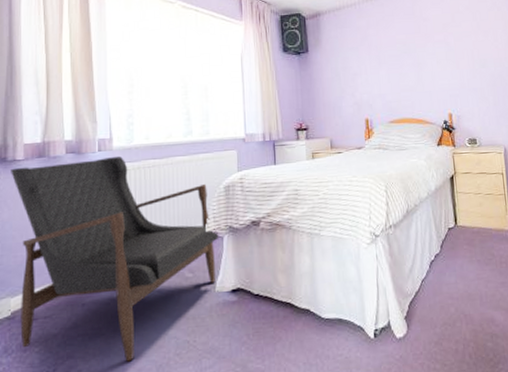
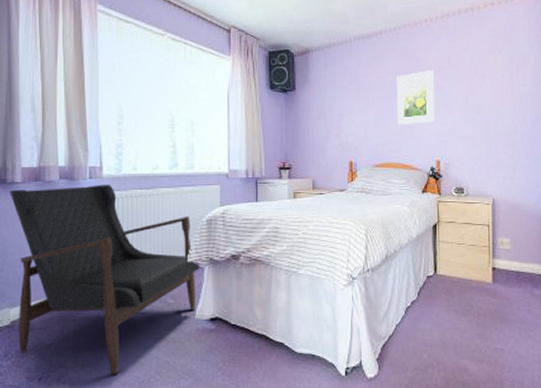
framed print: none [405,28,444,81] -> present [397,70,435,125]

